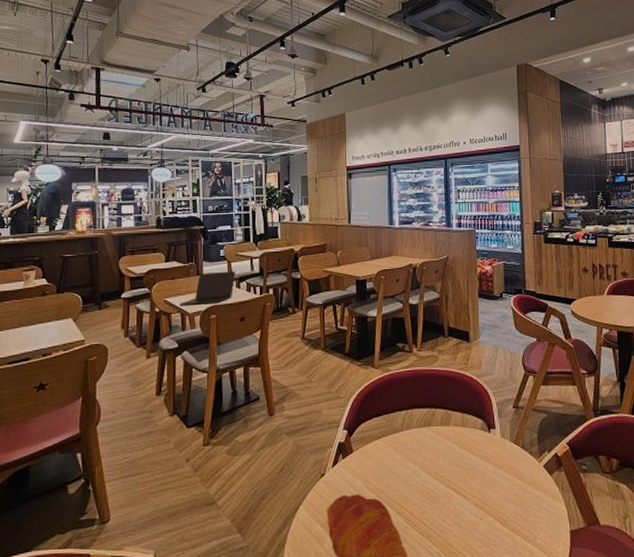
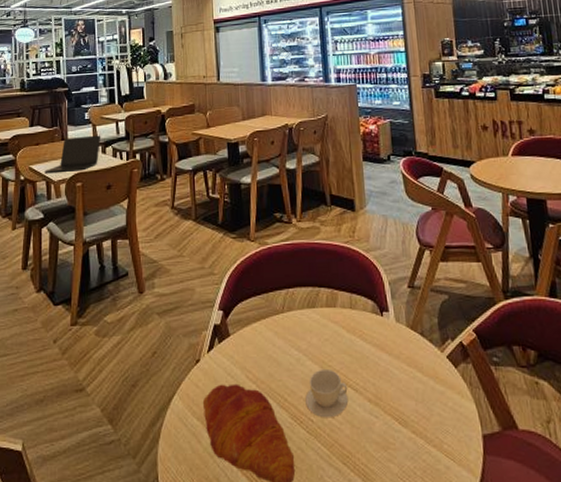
teacup: none [419,478,457,521] -> present [305,368,349,418]

